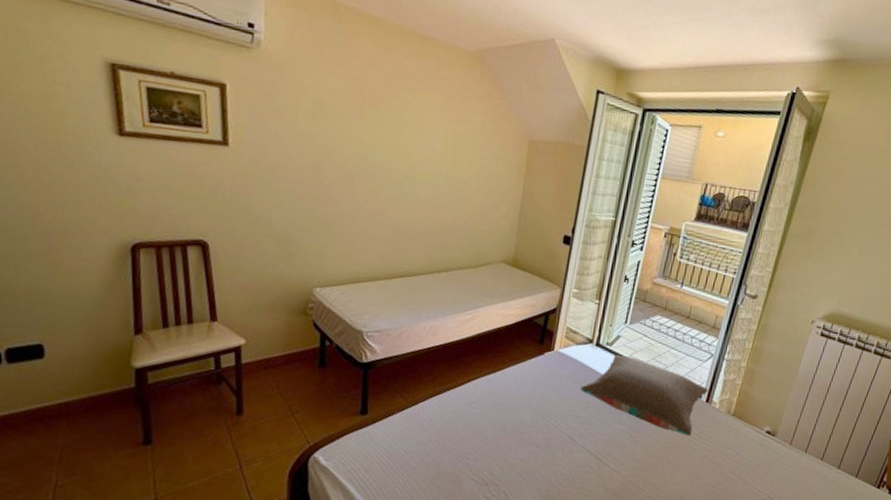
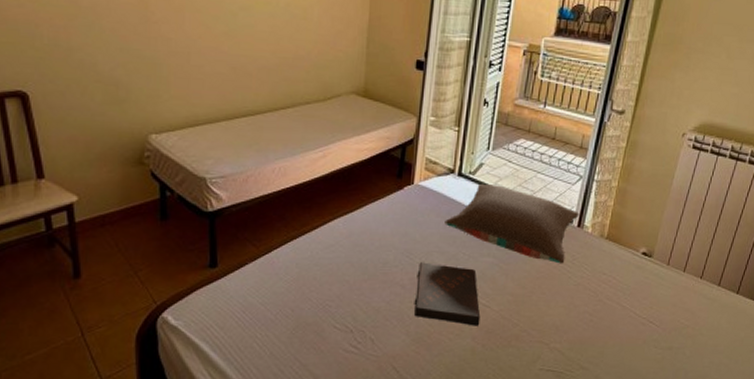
book: none [547,424,609,489] -> present [414,262,481,326]

